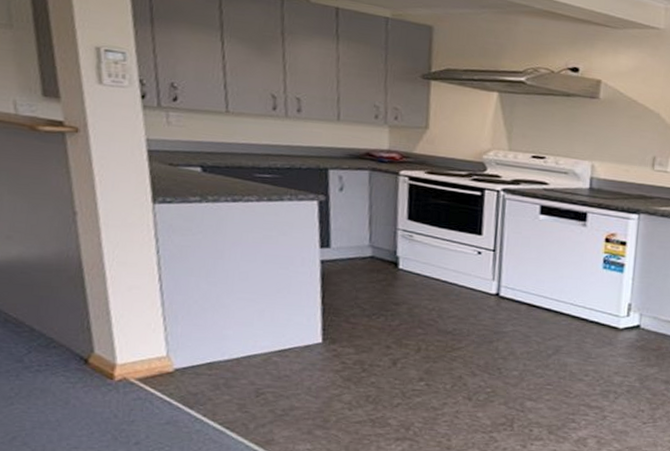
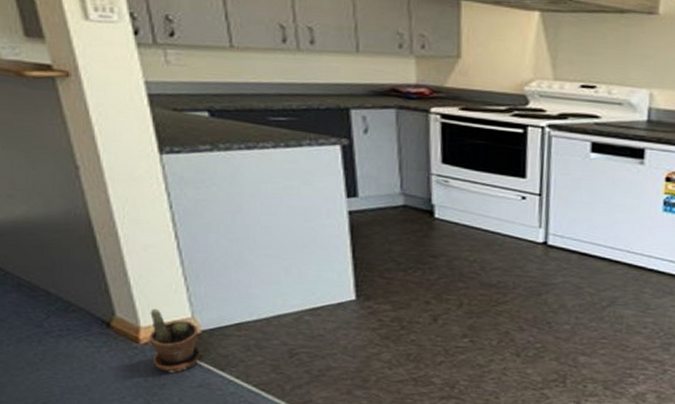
potted plant: none [123,346,172,410] -> present [149,308,200,373]

